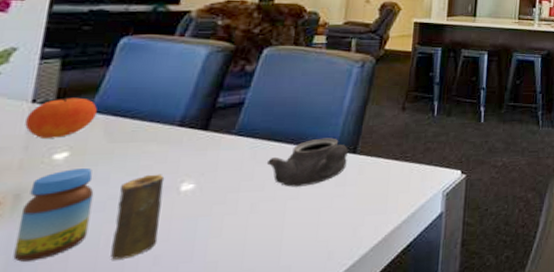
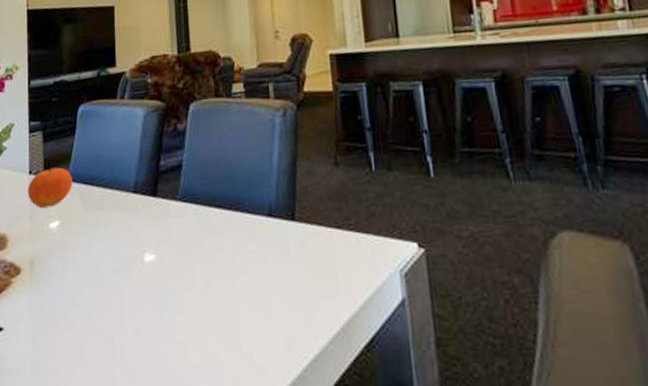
jar: present [13,168,94,262] -> none [36,237,83,327]
candle: present [110,174,165,260] -> none [100,243,135,331]
teapot: present [266,138,348,187] -> none [211,202,288,260]

